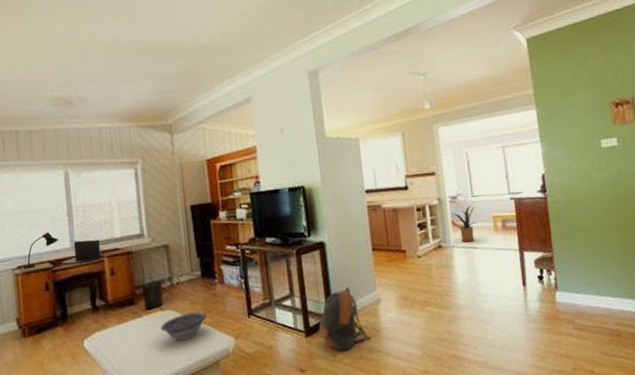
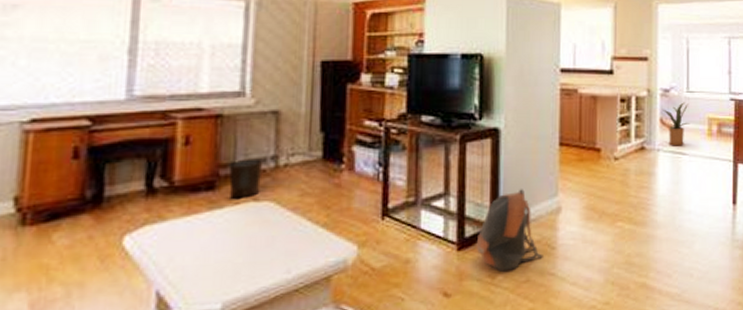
desk lamp: present [21,232,59,273] -> none [35,73,109,129]
laptop computer: present [61,239,102,264] -> none [106,91,175,125]
decorative bowl: present [160,311,207,342] -> none [249,206,322,246]

